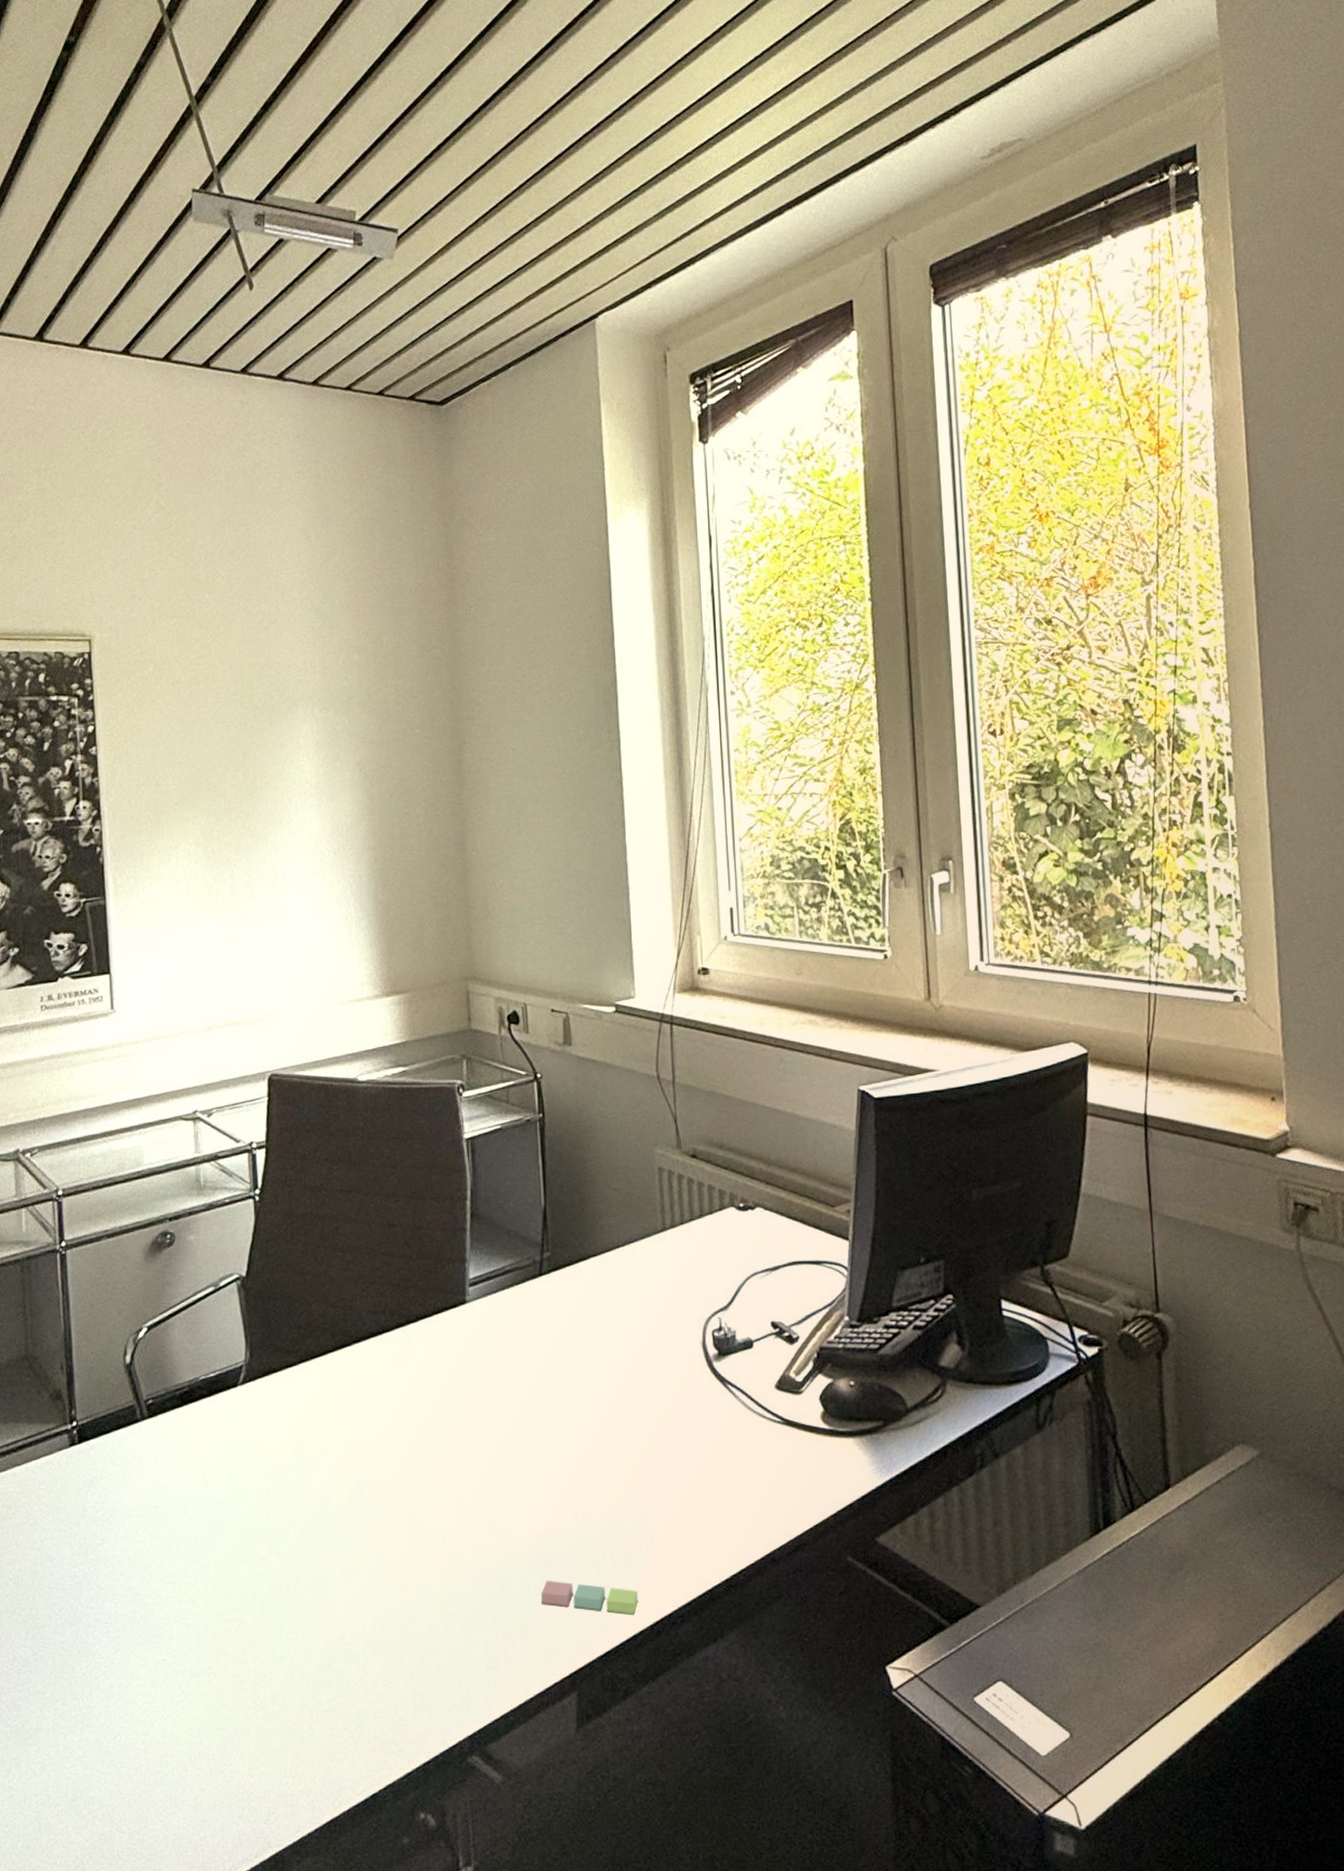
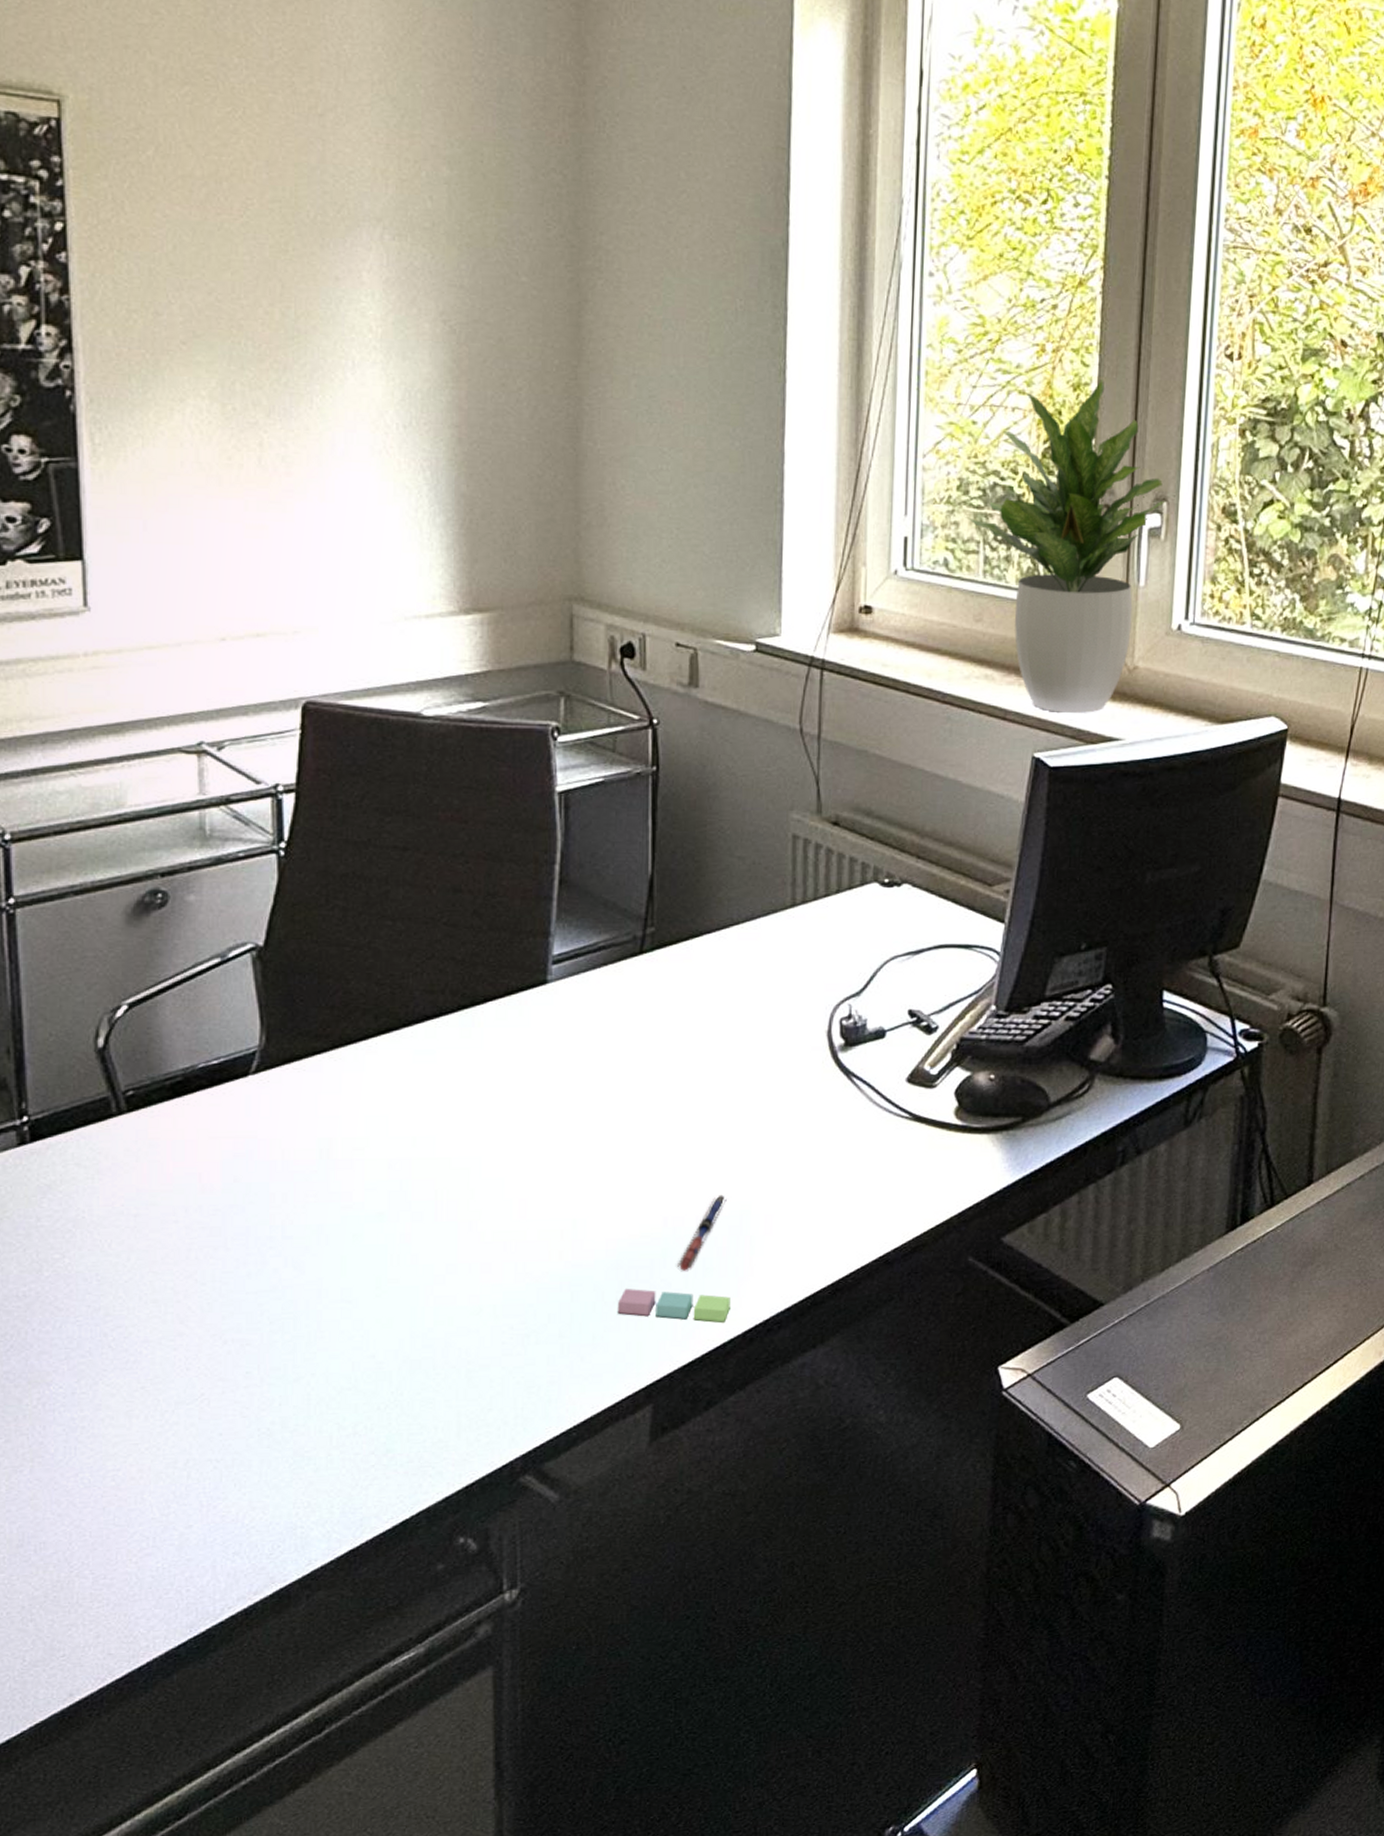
pen: none [589,1494,628,1565] -> present [676,1195,727,1271]
potted plant: none [779,763,951,1050] -> present [965,380,1166,714]

